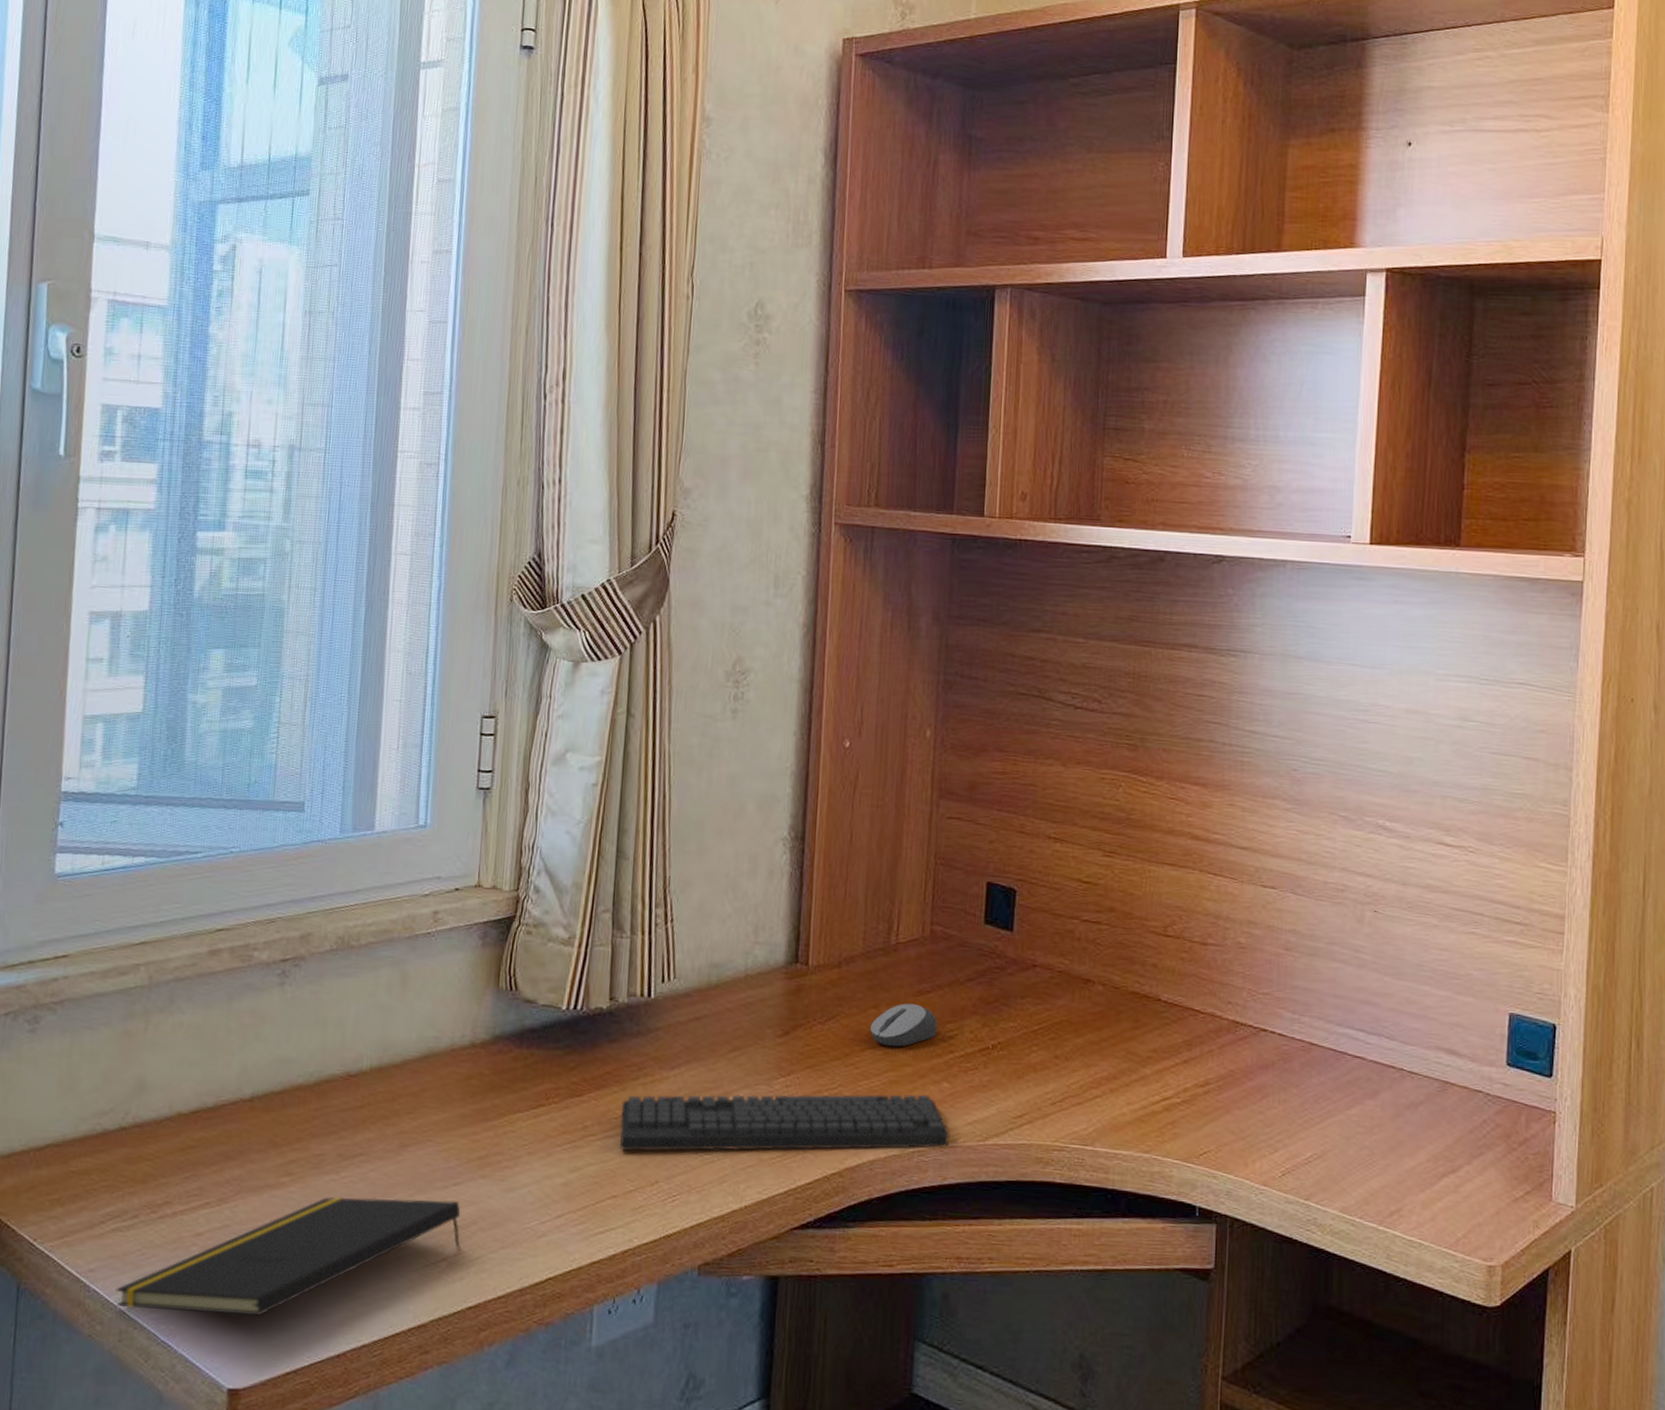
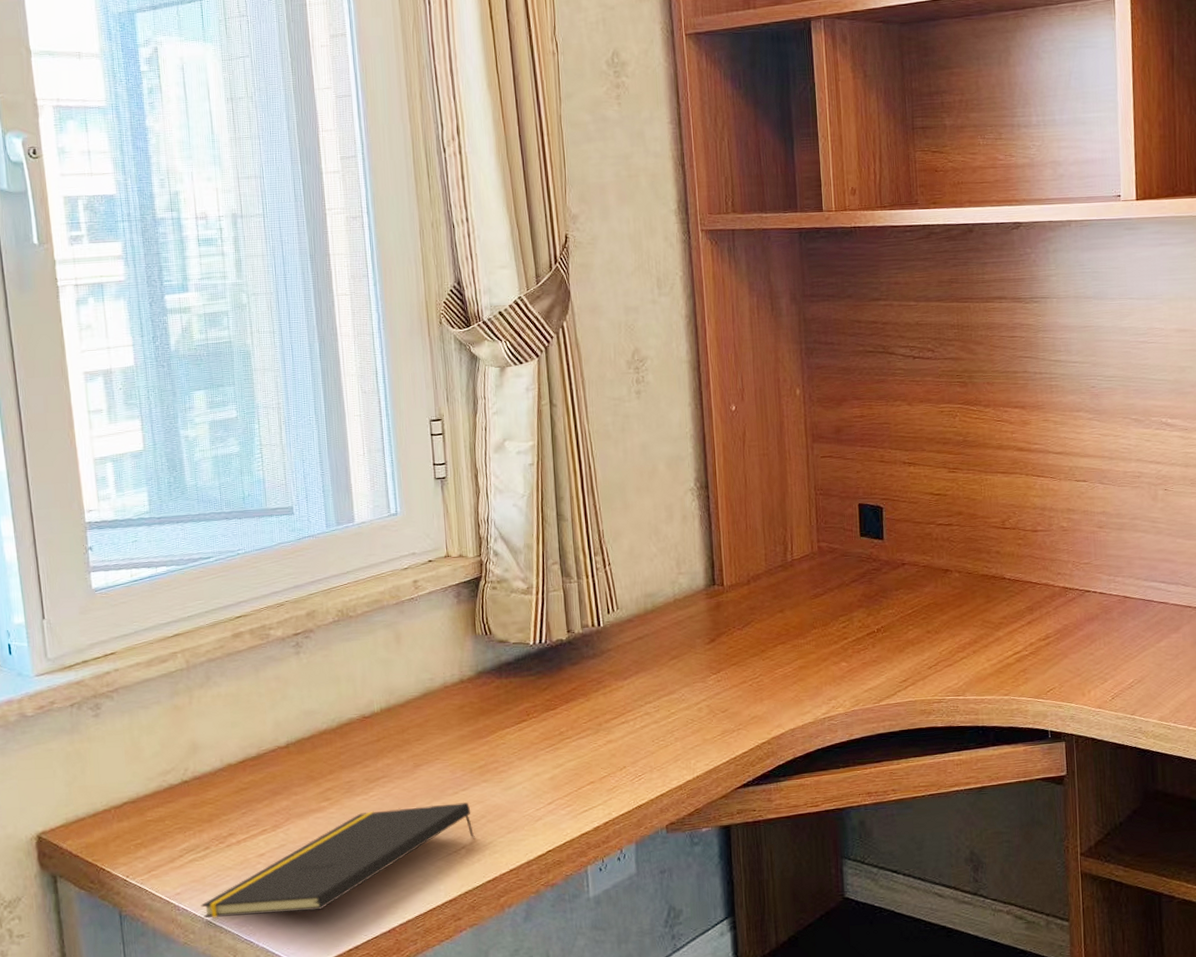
keyboard: present [620,1094,949,1152] -> none [588,673,852,747]
computer mouse: present [870,1003,937,1047] -> none [779,605,832,641]

